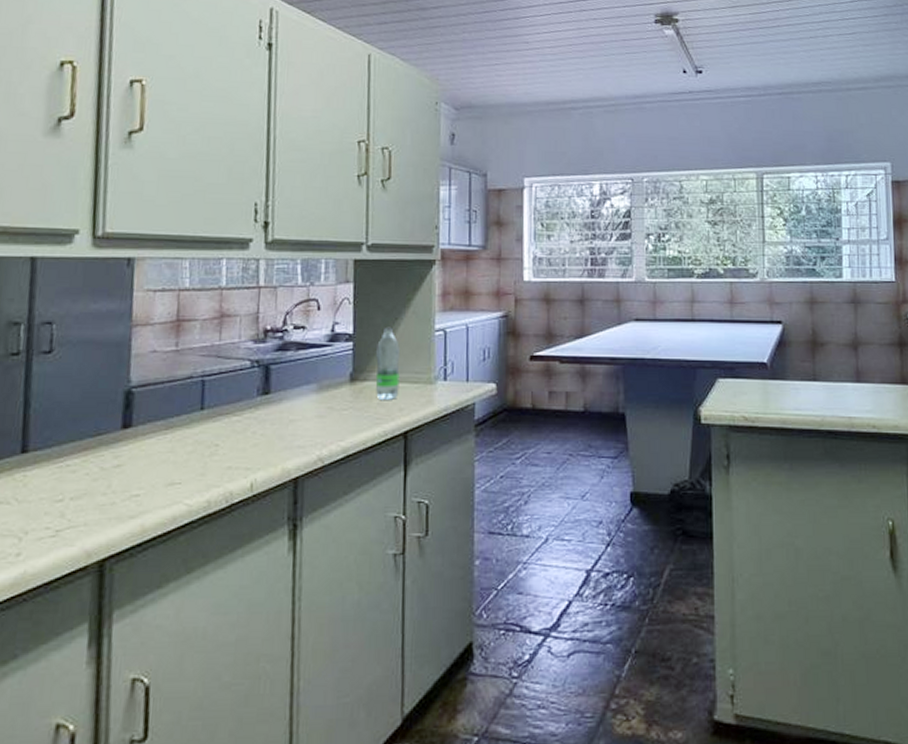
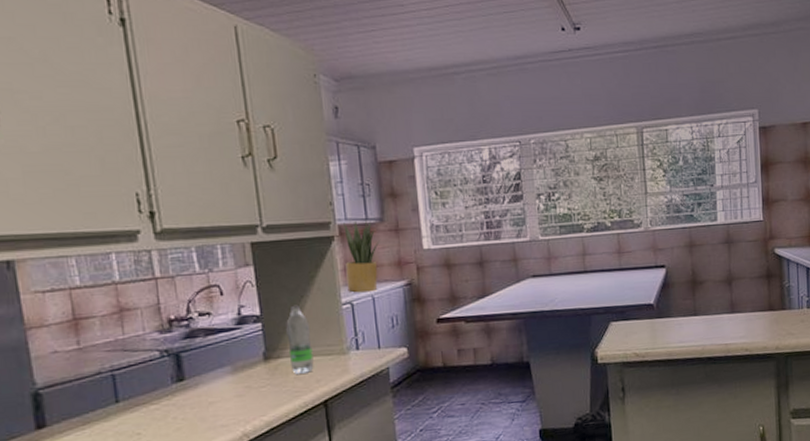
planter: none [442,245,481,321] -> present [343,218,380,293]

